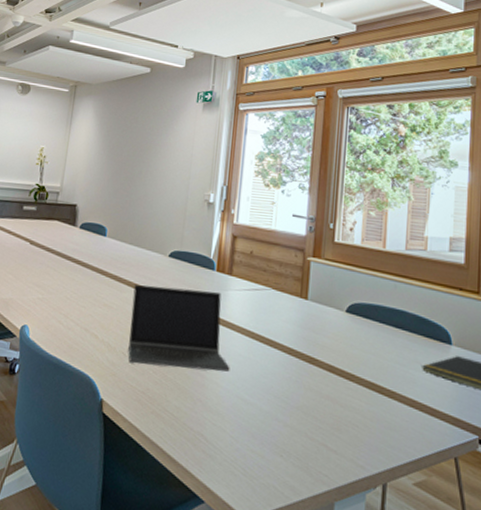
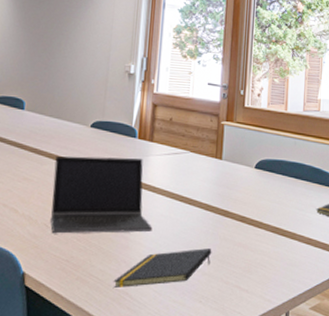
notepad: none [188,395,295,432] -> present [113,248,212,288]

